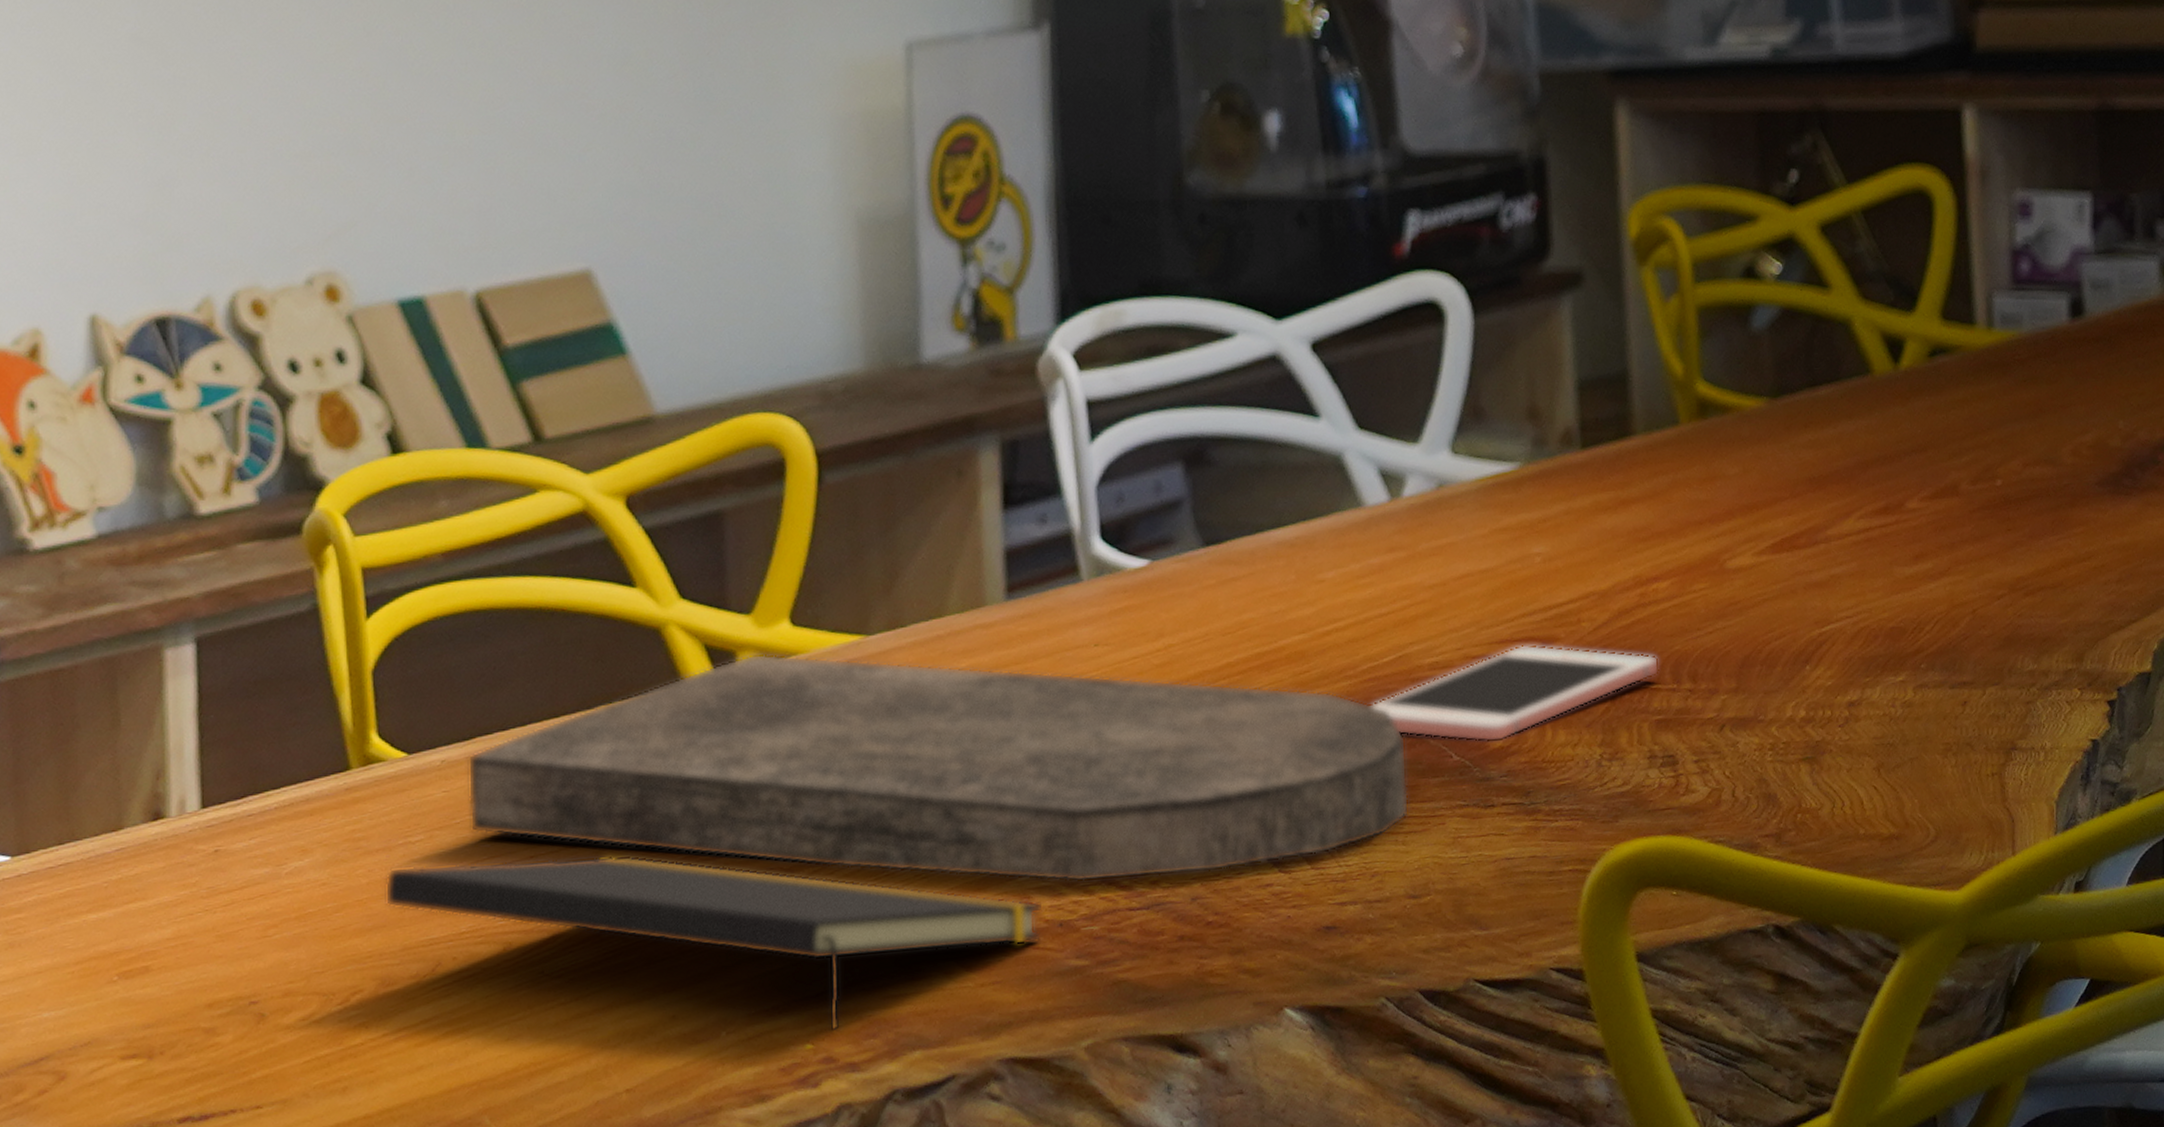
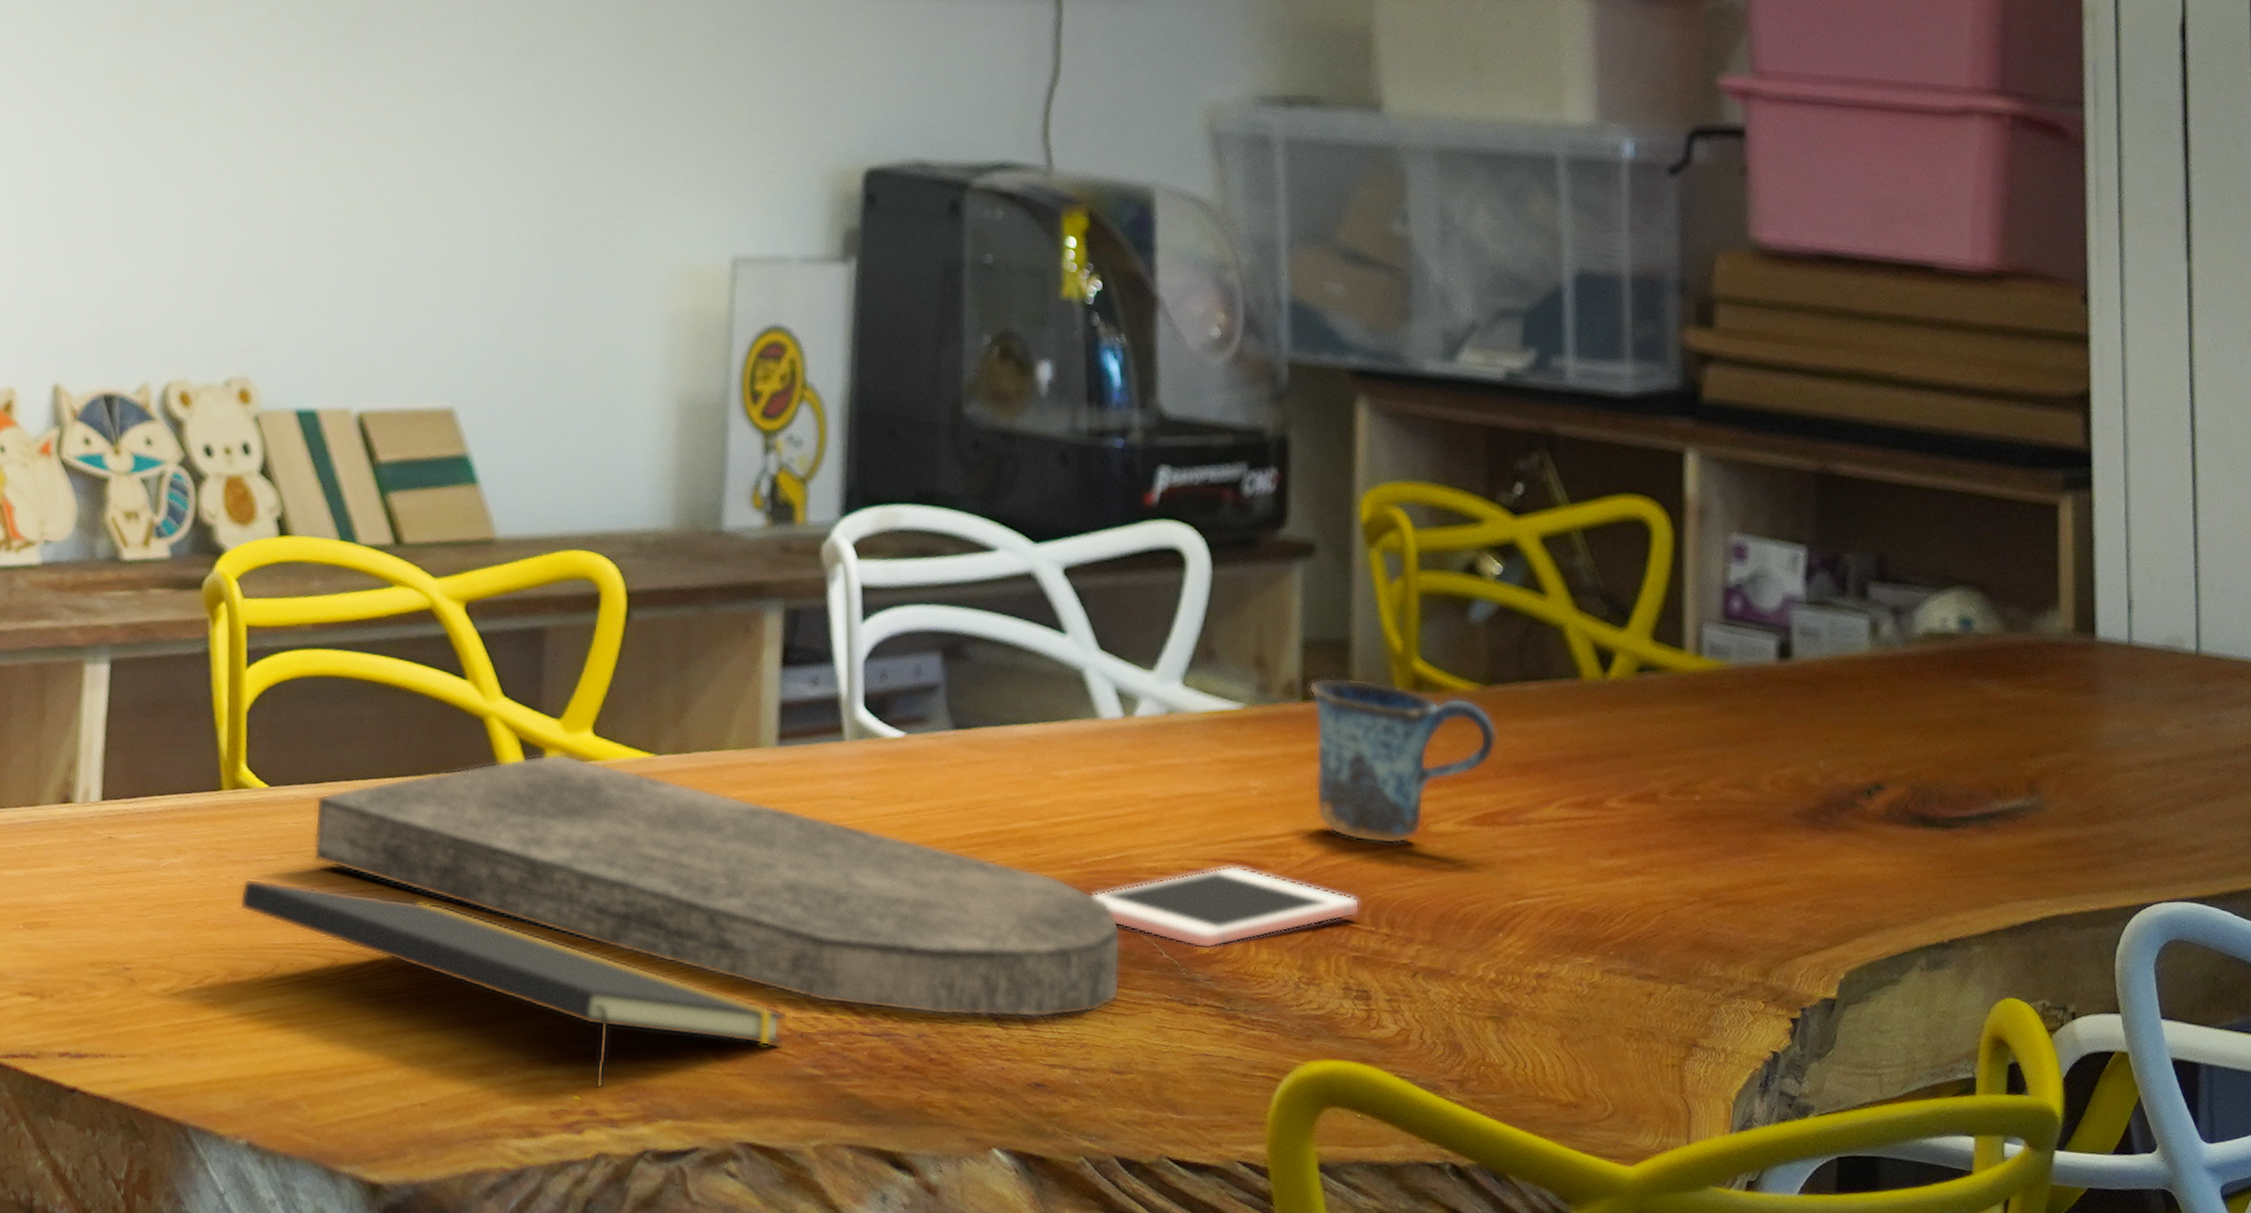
mug: none [1587,414,1790,593] -> present [1308,677,1497,845]

